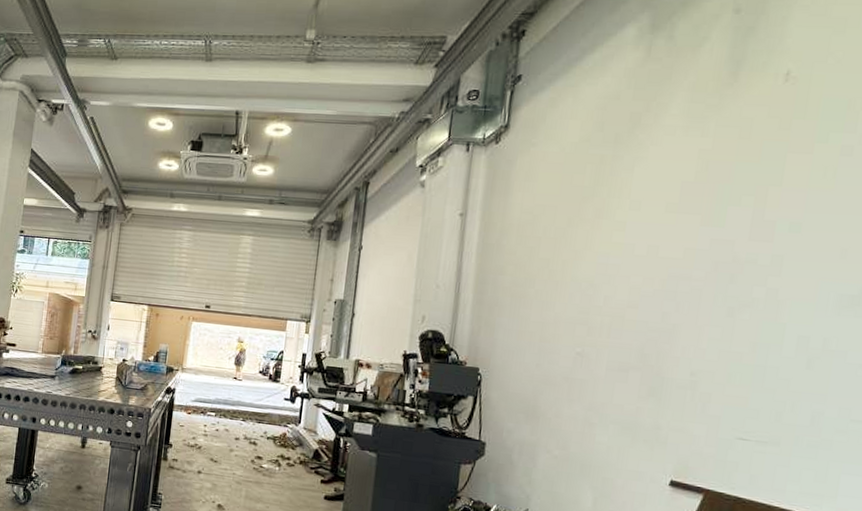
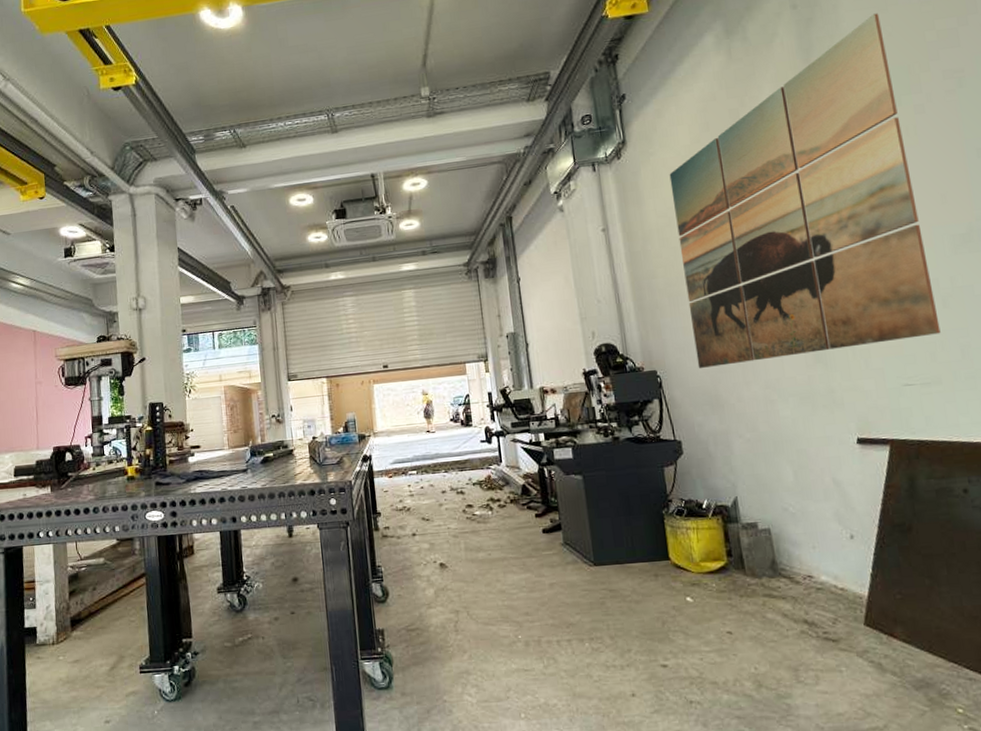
wall art: none [523,34,834,395] -> present [669,13,941,369]

